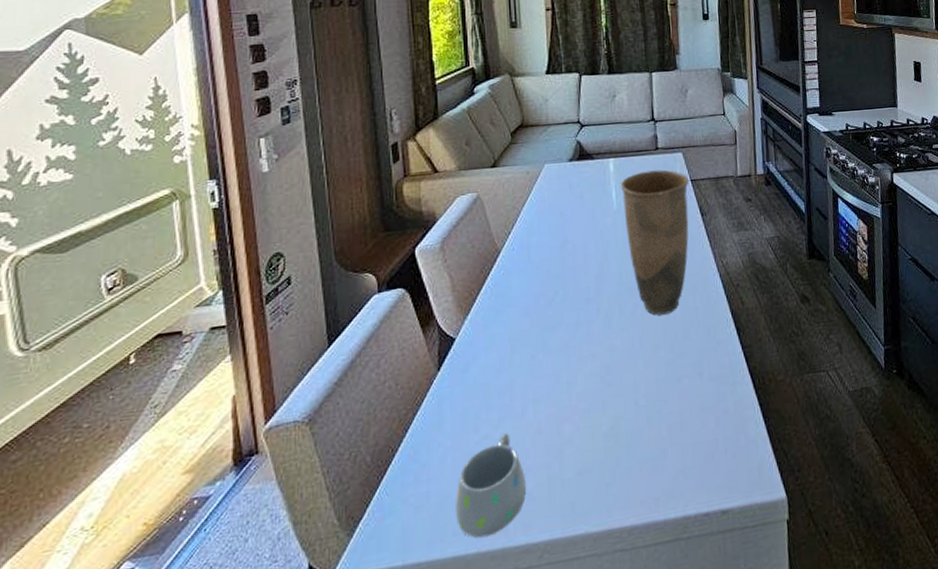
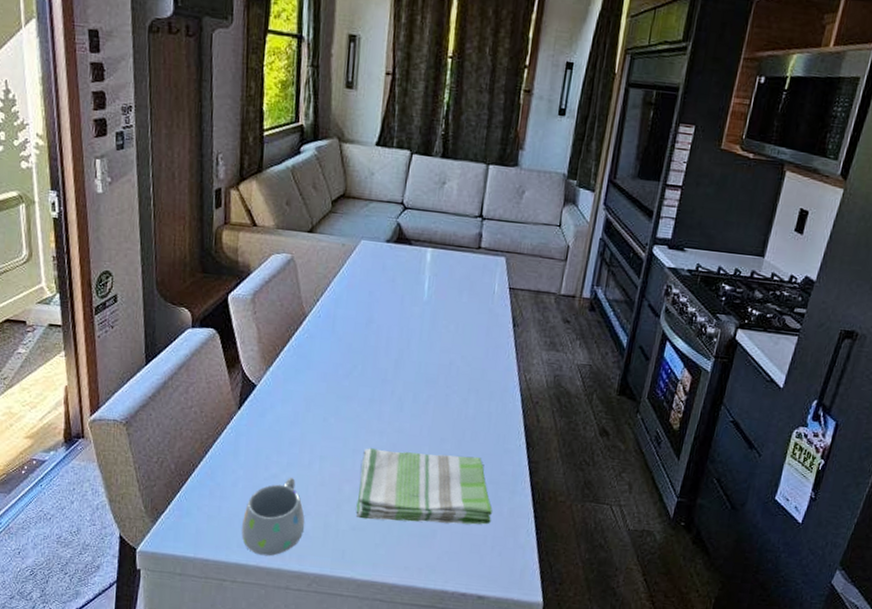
dish towel: none [578,356,719,460] -> present [355,448,493,525]
vase: present [620,169,689,315] -> none [432,268,507,413]

